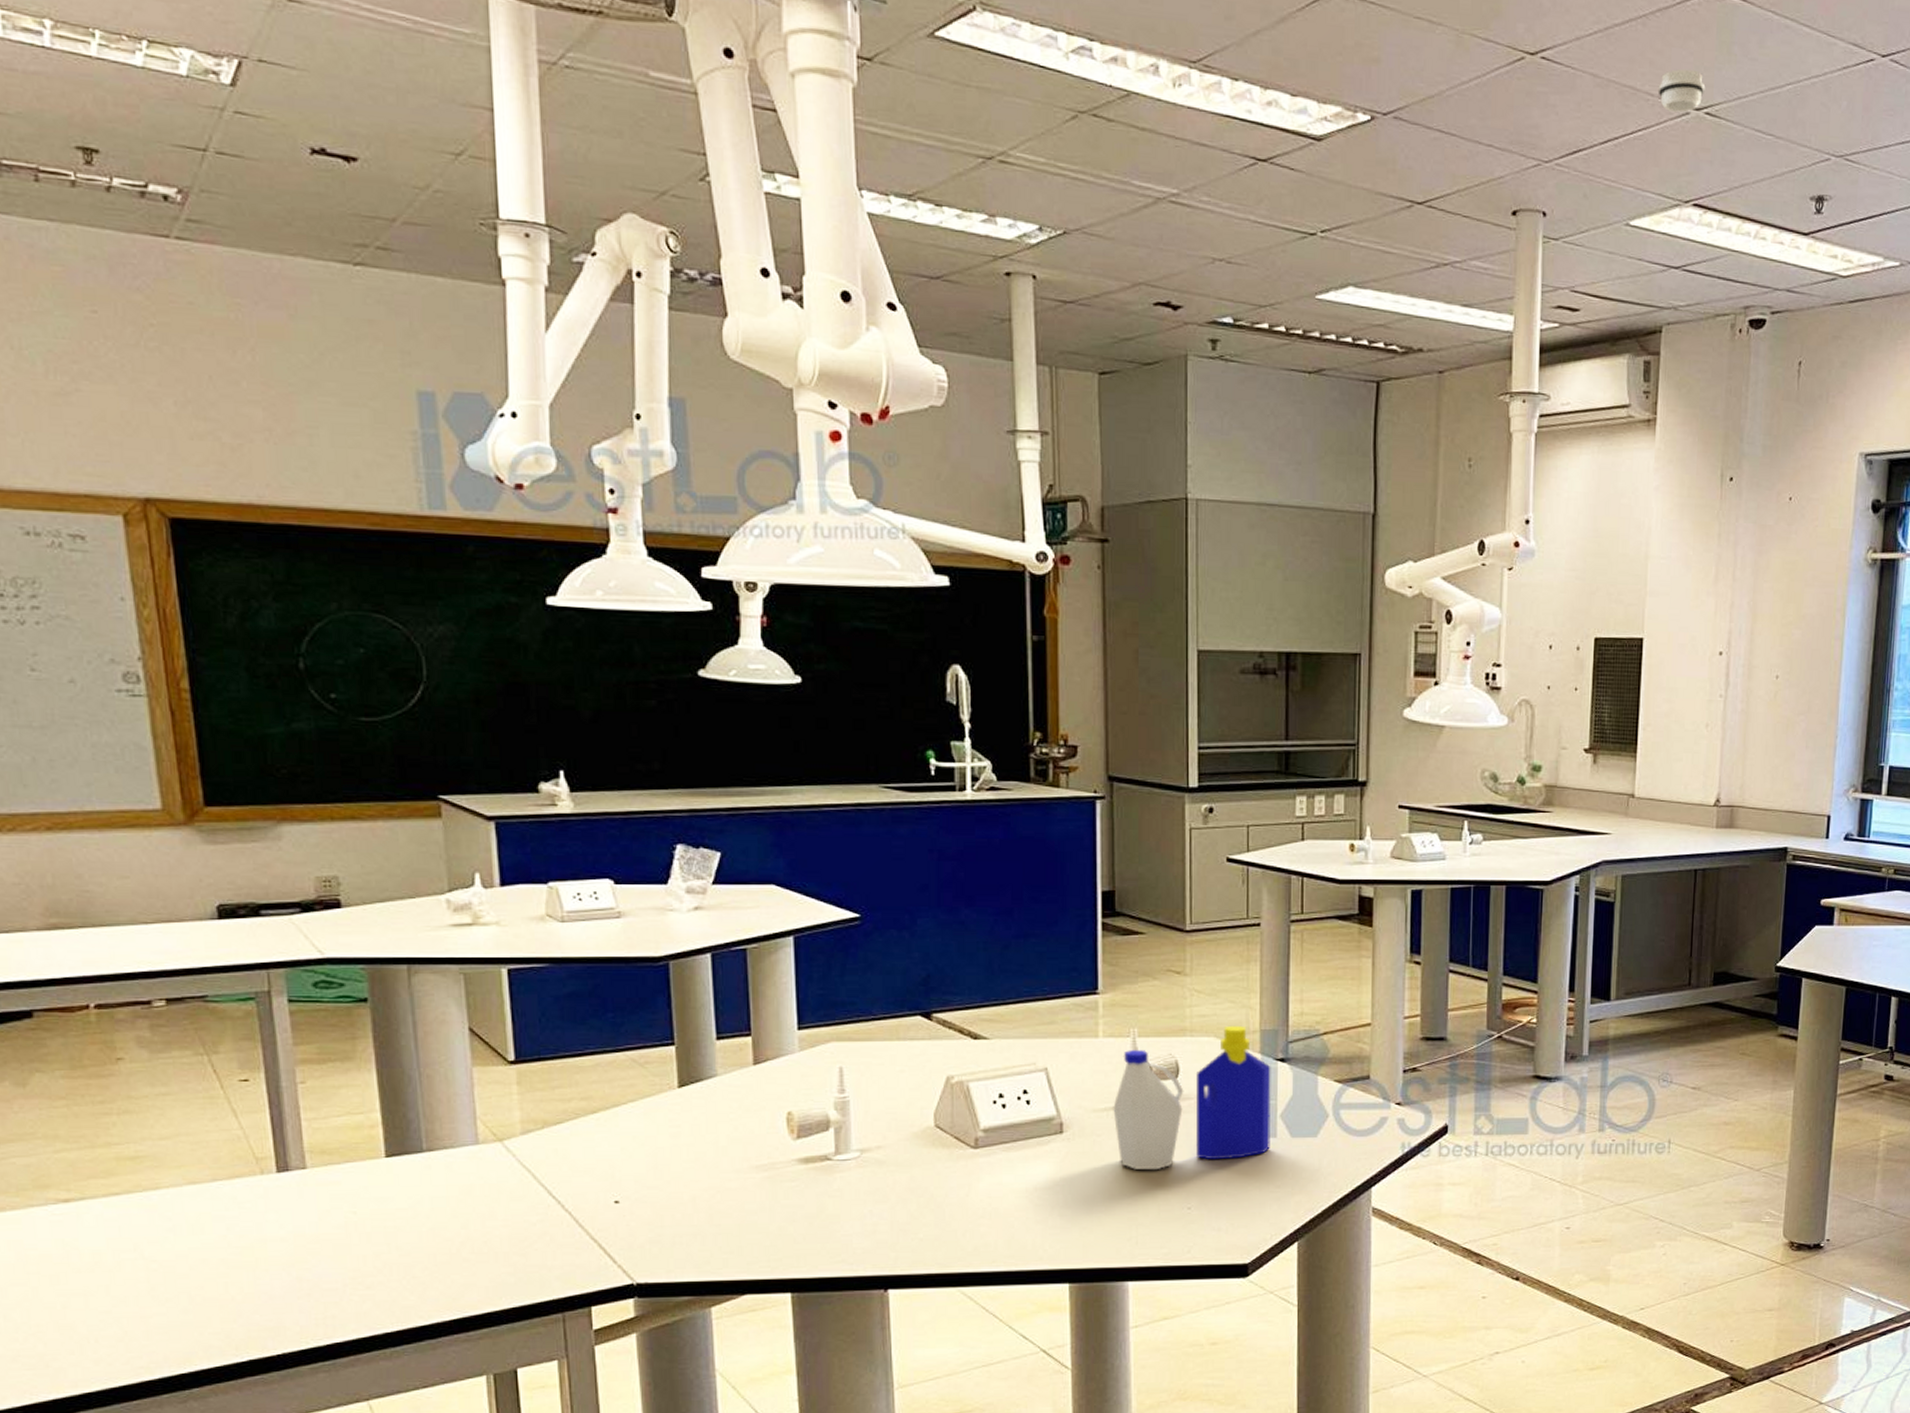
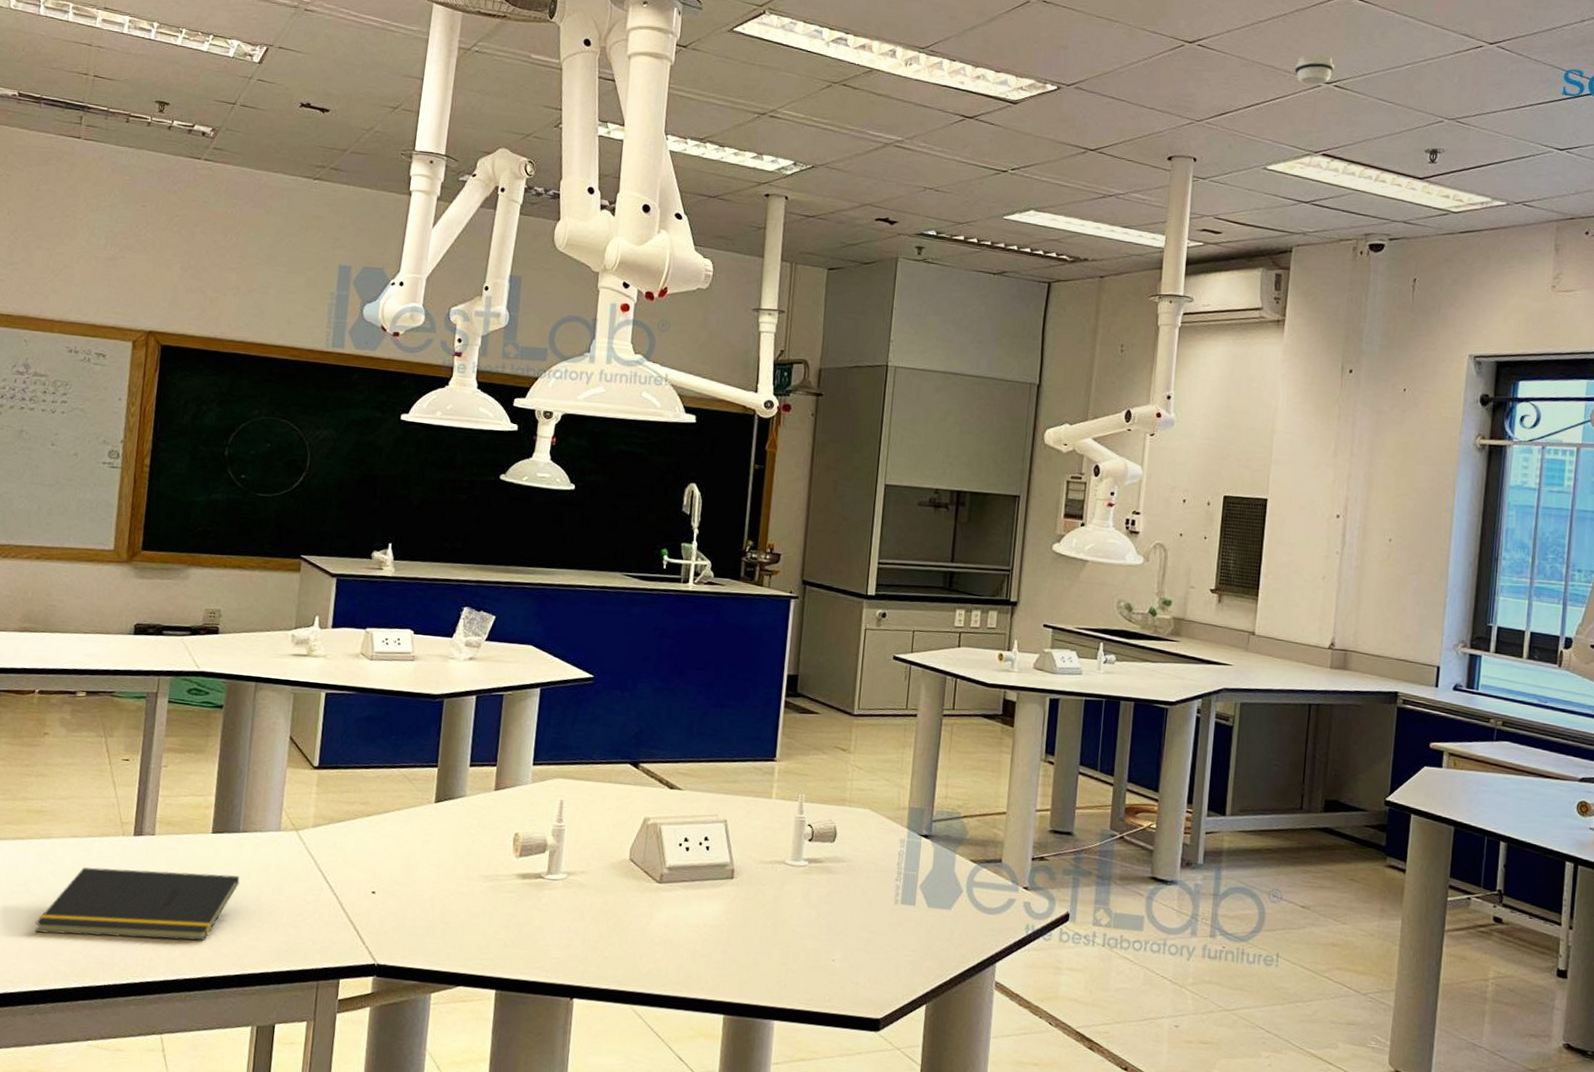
notepad: none [163,1205,436,1305] -> present [35,867,240,941]
bottle: present [1113,1025,1271,1171] -> none [777,800,916,922]

